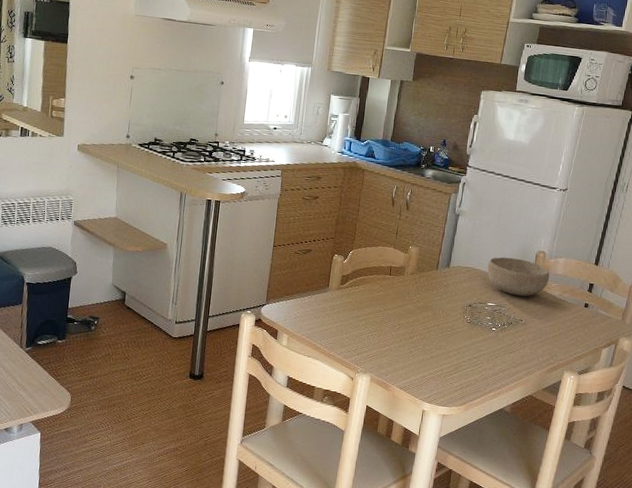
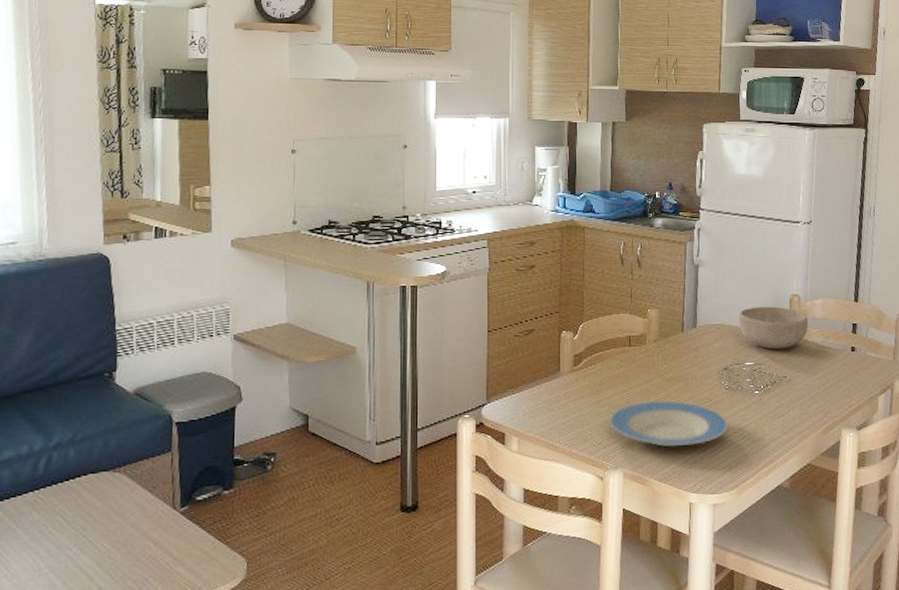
plate: none [364,322,465,365] -> present [609,400,728,447]

